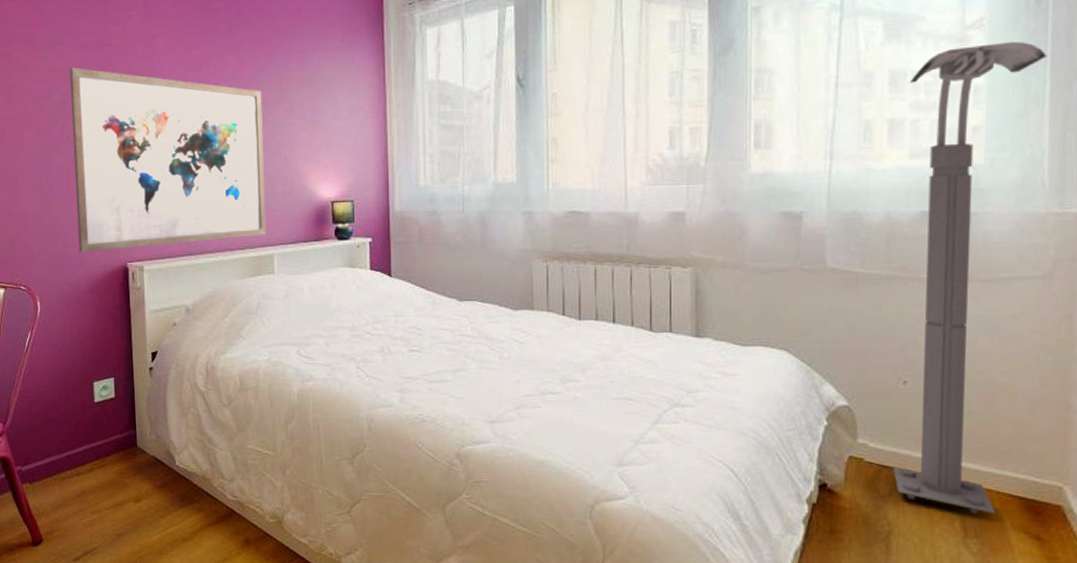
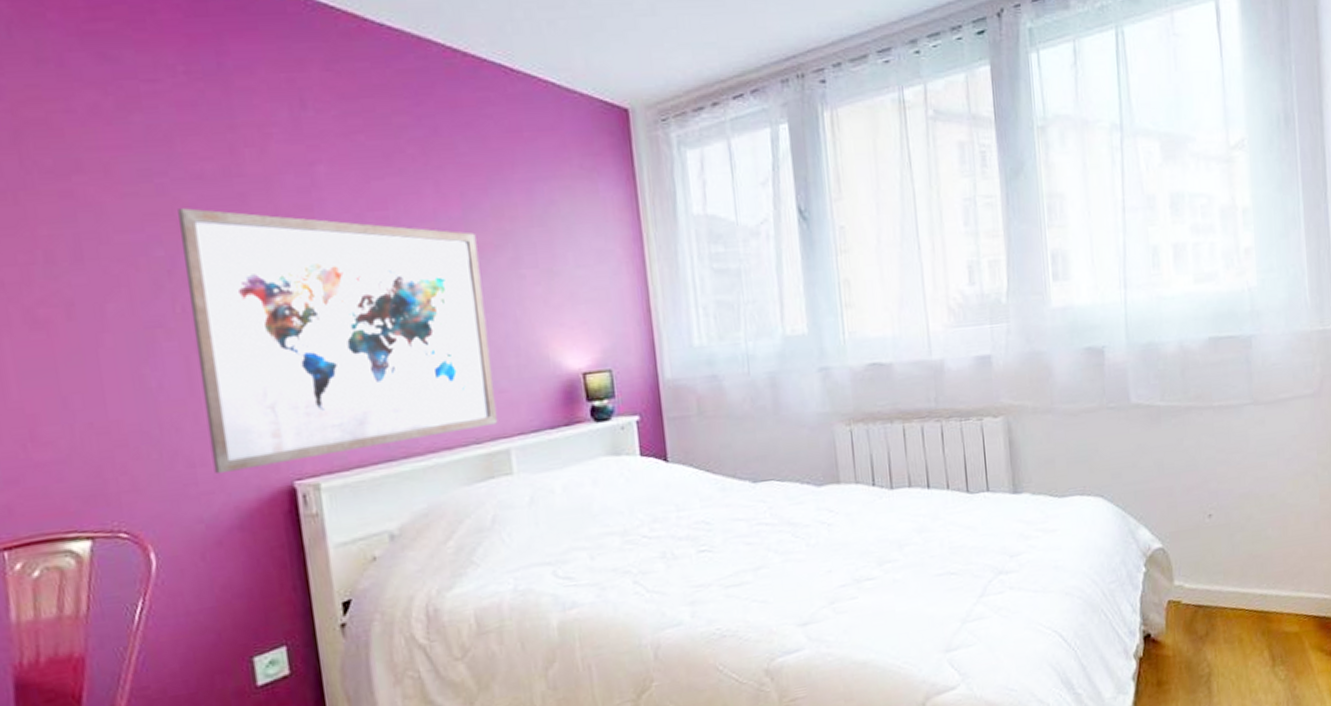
floor lamp: present [893,41,1047,514] -> none [1188,161,1298,640]

